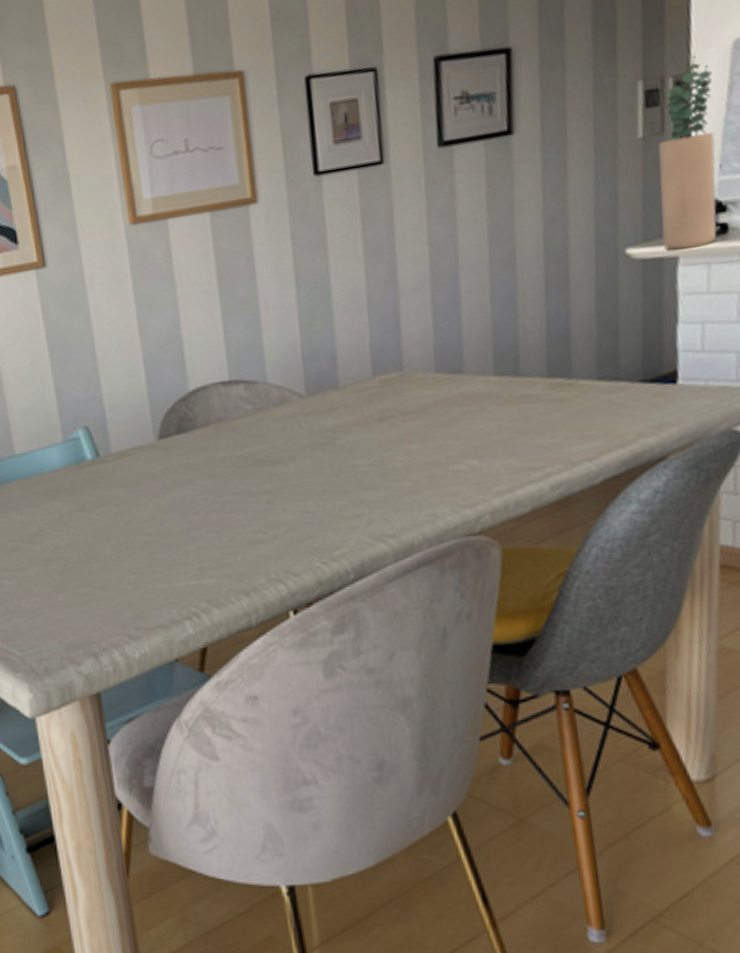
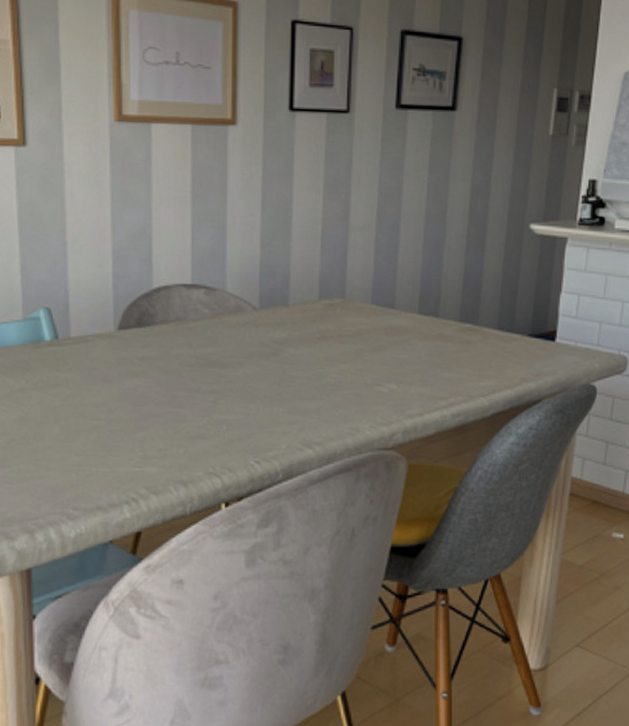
vase: present [658,53,717,250] -> none [557,76,607,232]

